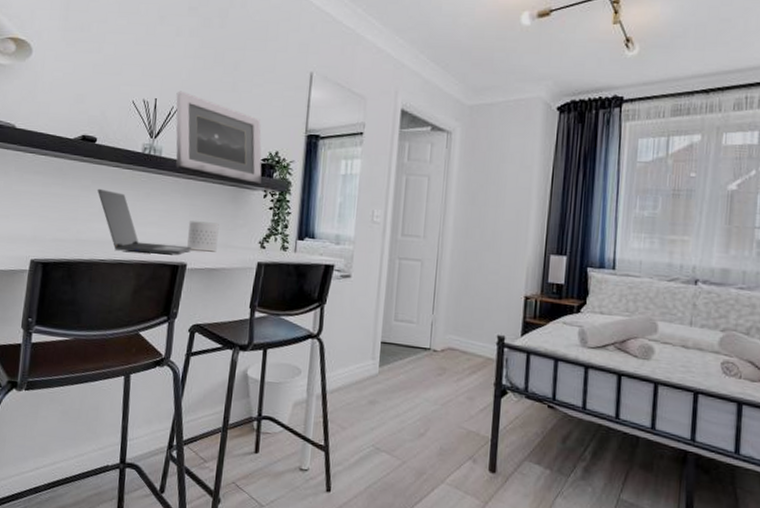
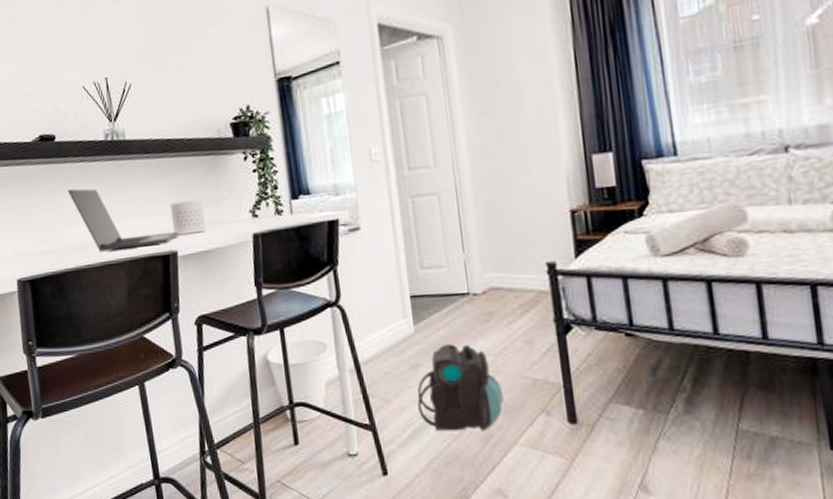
picture frame: present [176,90,262,186] -> none [126,62,239,150]
backpack: none [368,387,441,466] -> present [417,343,503,431]

